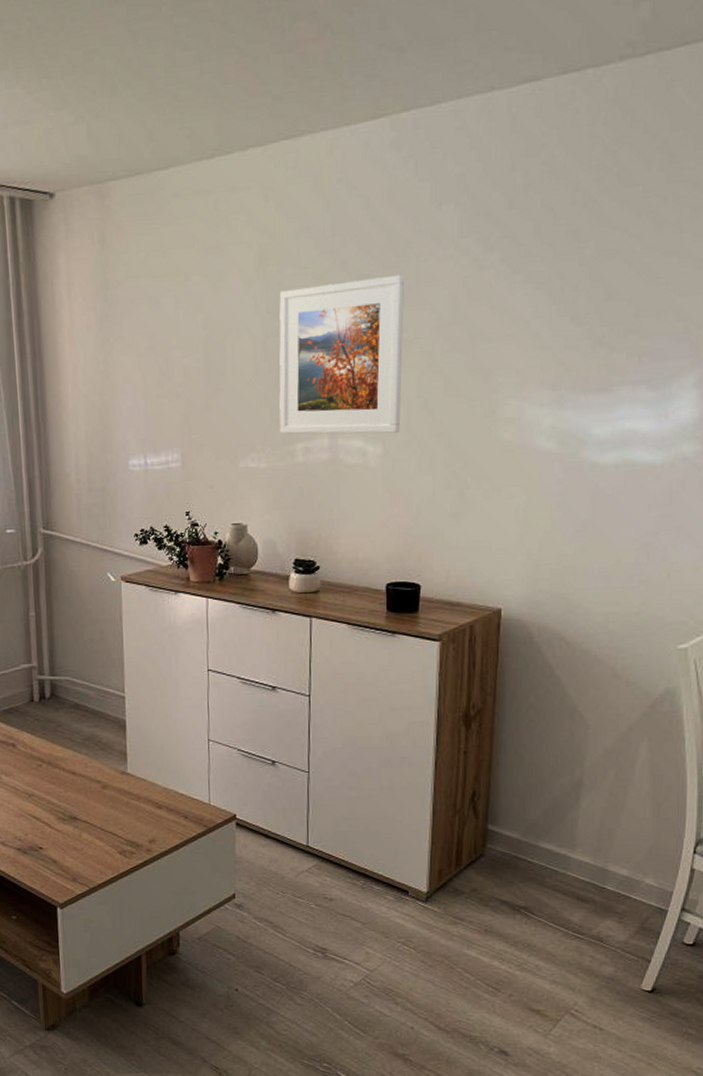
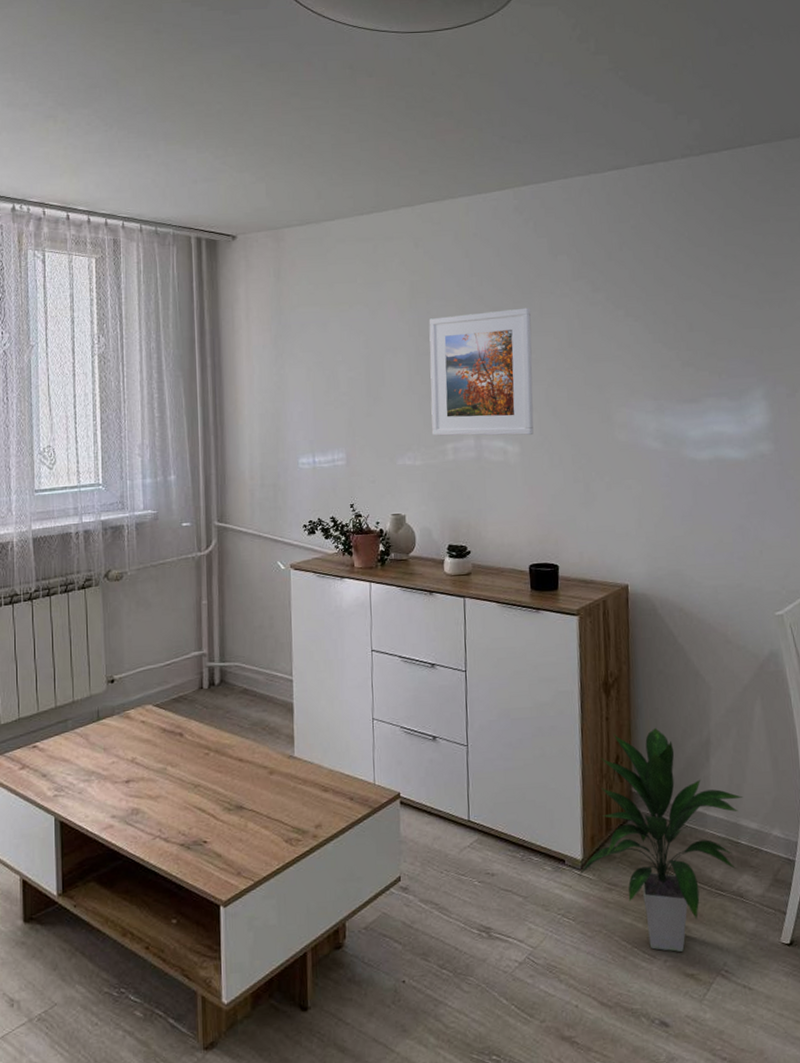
indoor plant: none [422,764,615,988] -> present [579,727,744,952]

